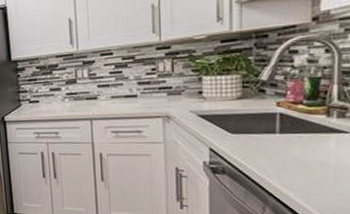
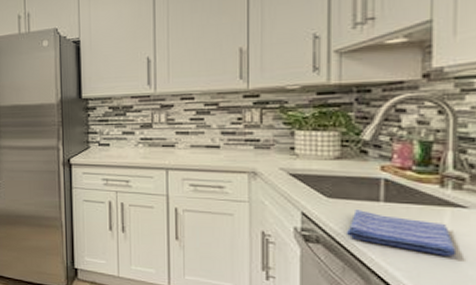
dish towel: none [247,142,339,176] -> present [346,210,455,256]

